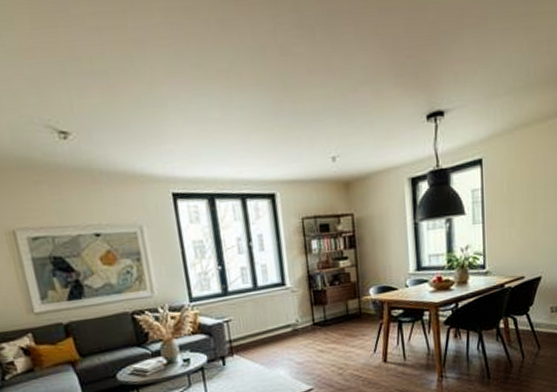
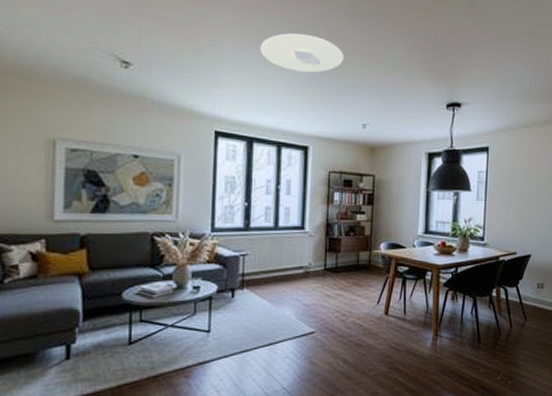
ceiling light: none [202,59,300,108] -> present [260,33,345,73]

